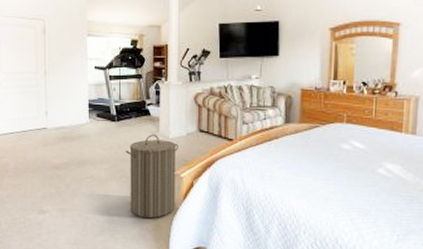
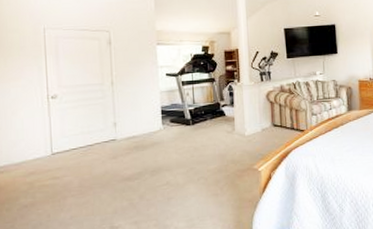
laundry hamper: present [125,134,178,219] -> none [202,133,255,217]

